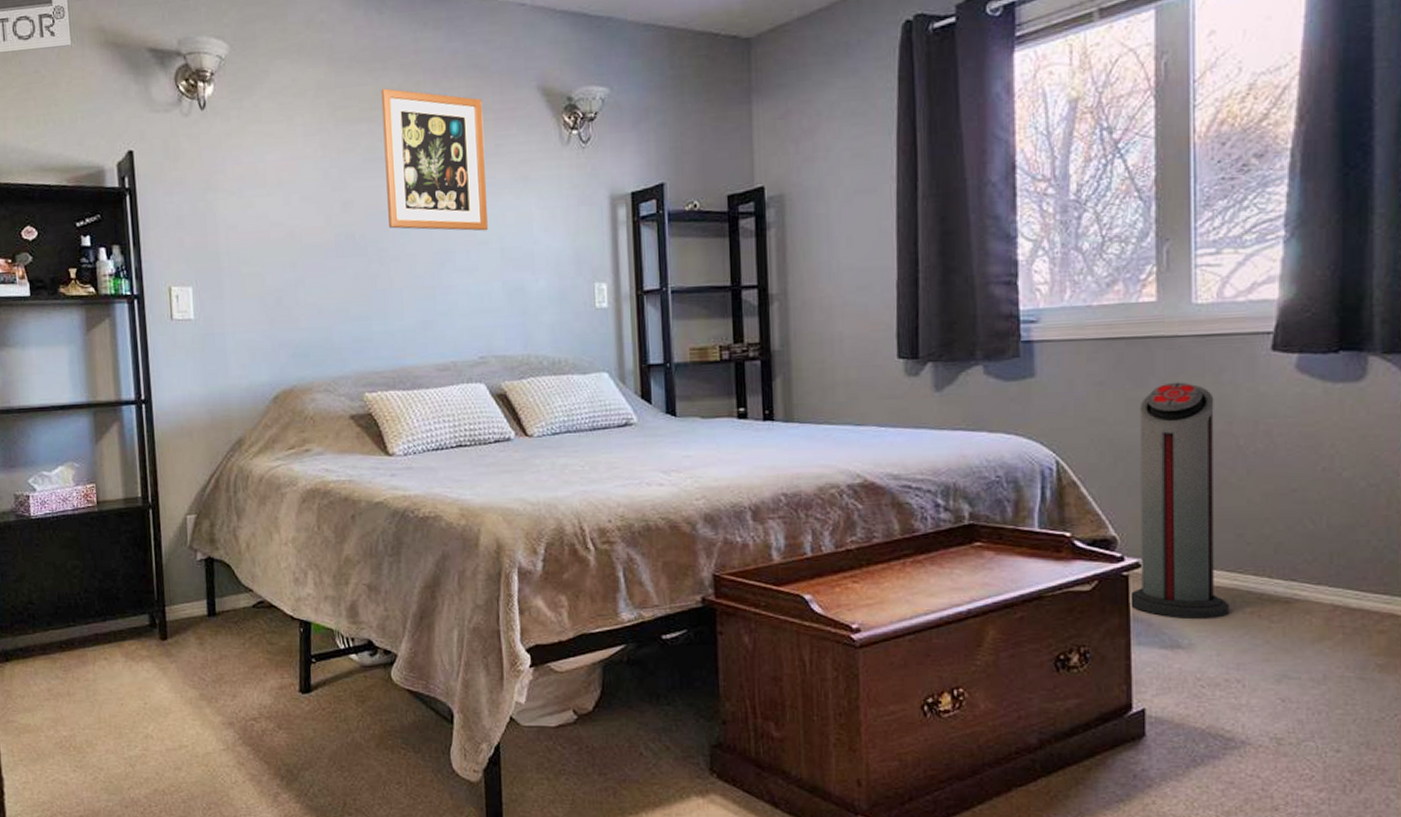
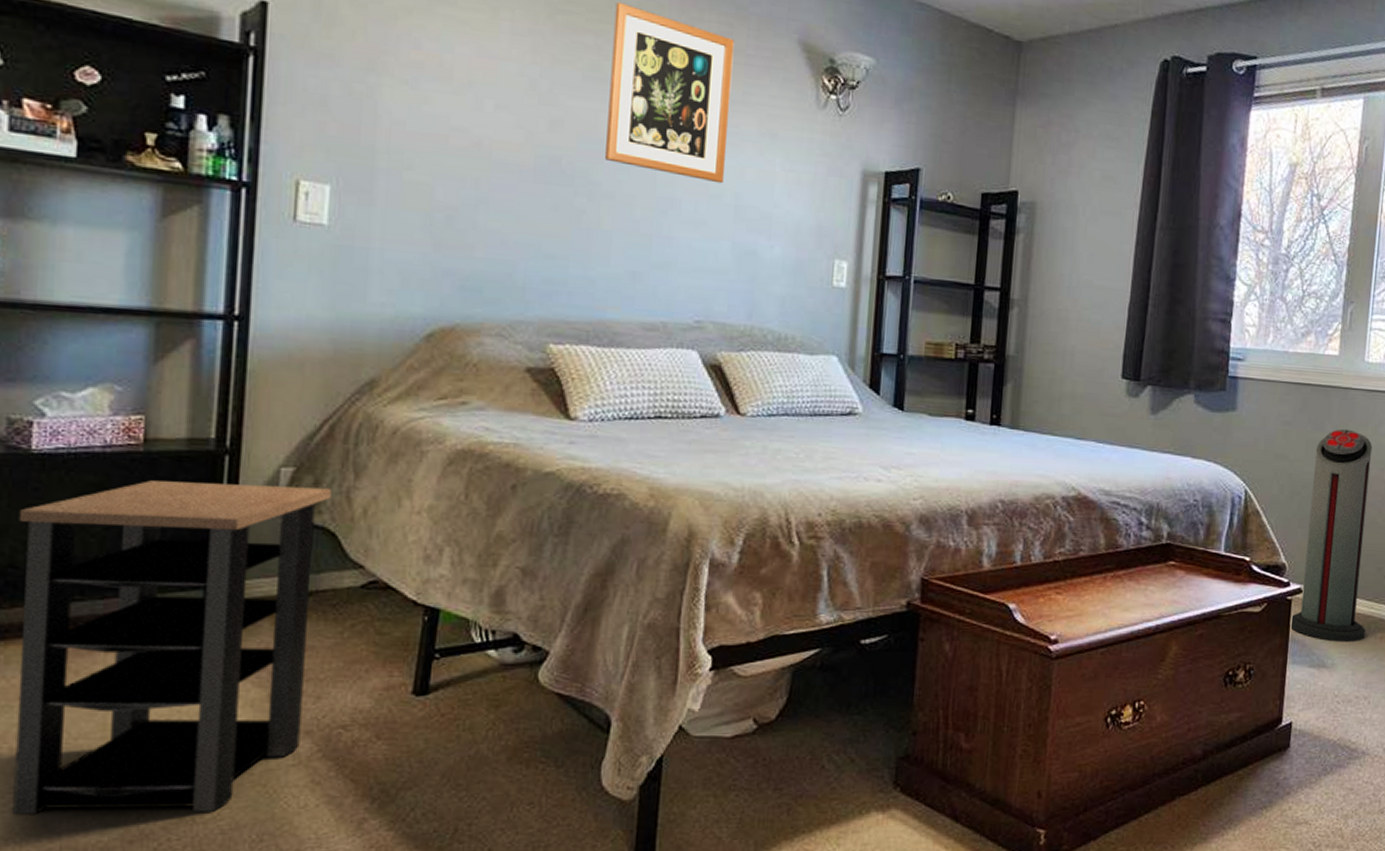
side table: none [29,529,226,786] -> present [13,480,331,816]

